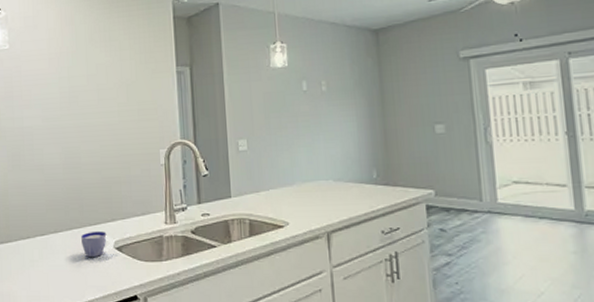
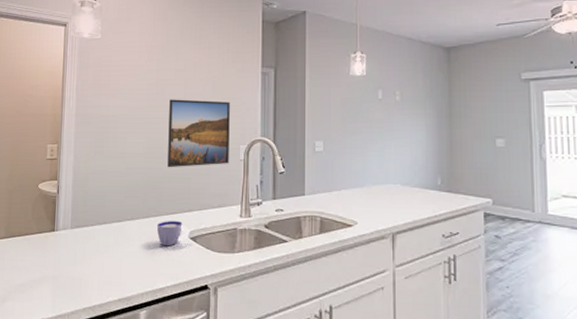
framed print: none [83,104,149,178] -> present [167,99,230,168]

